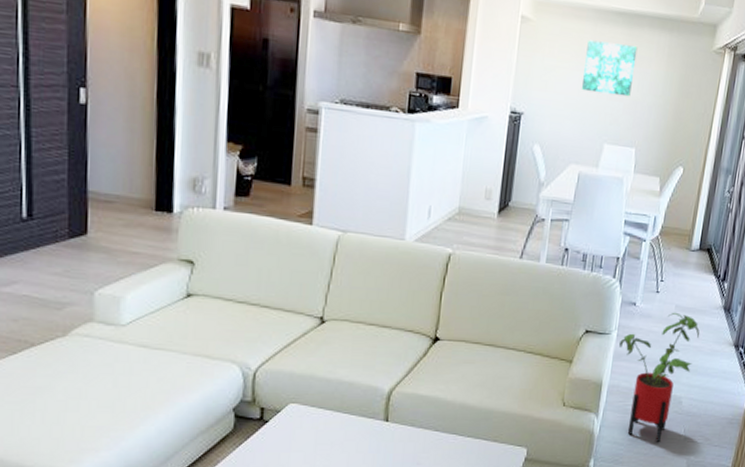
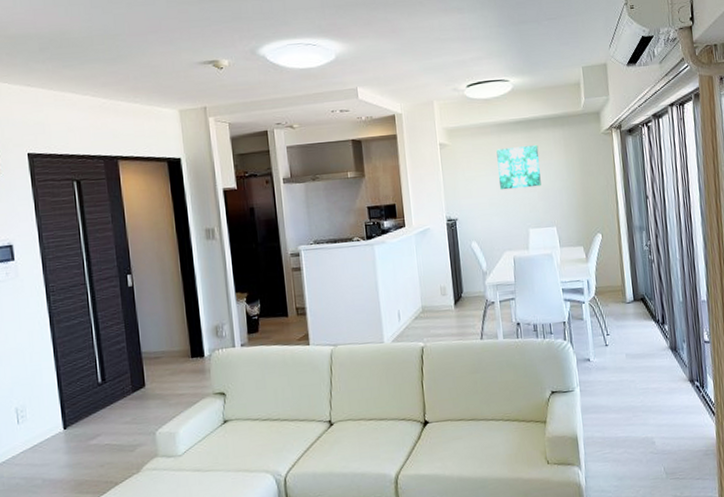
house plant: present [619,312,700,443] -> none [584,360,655,485]

